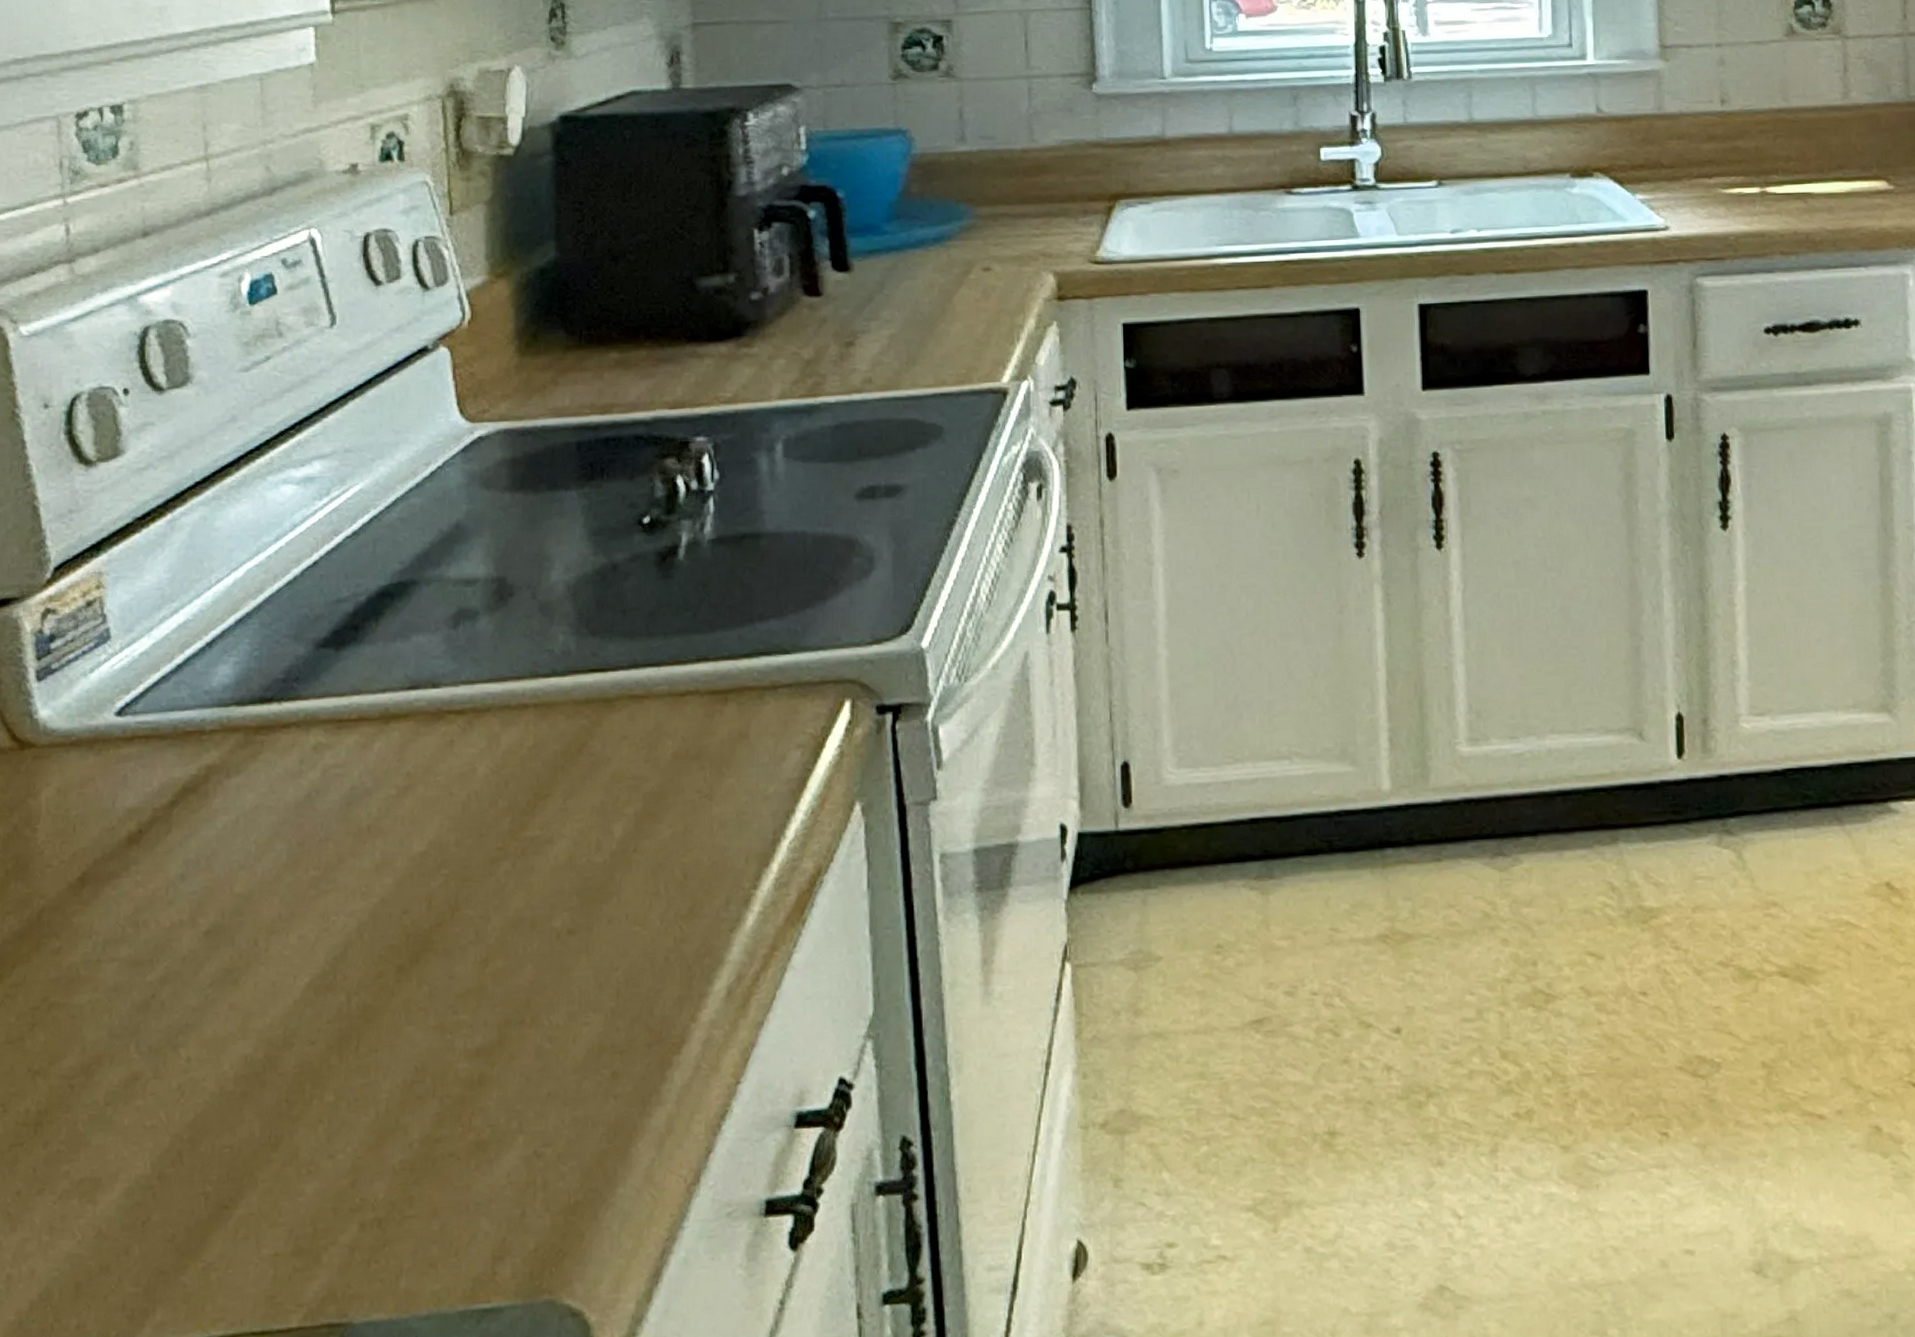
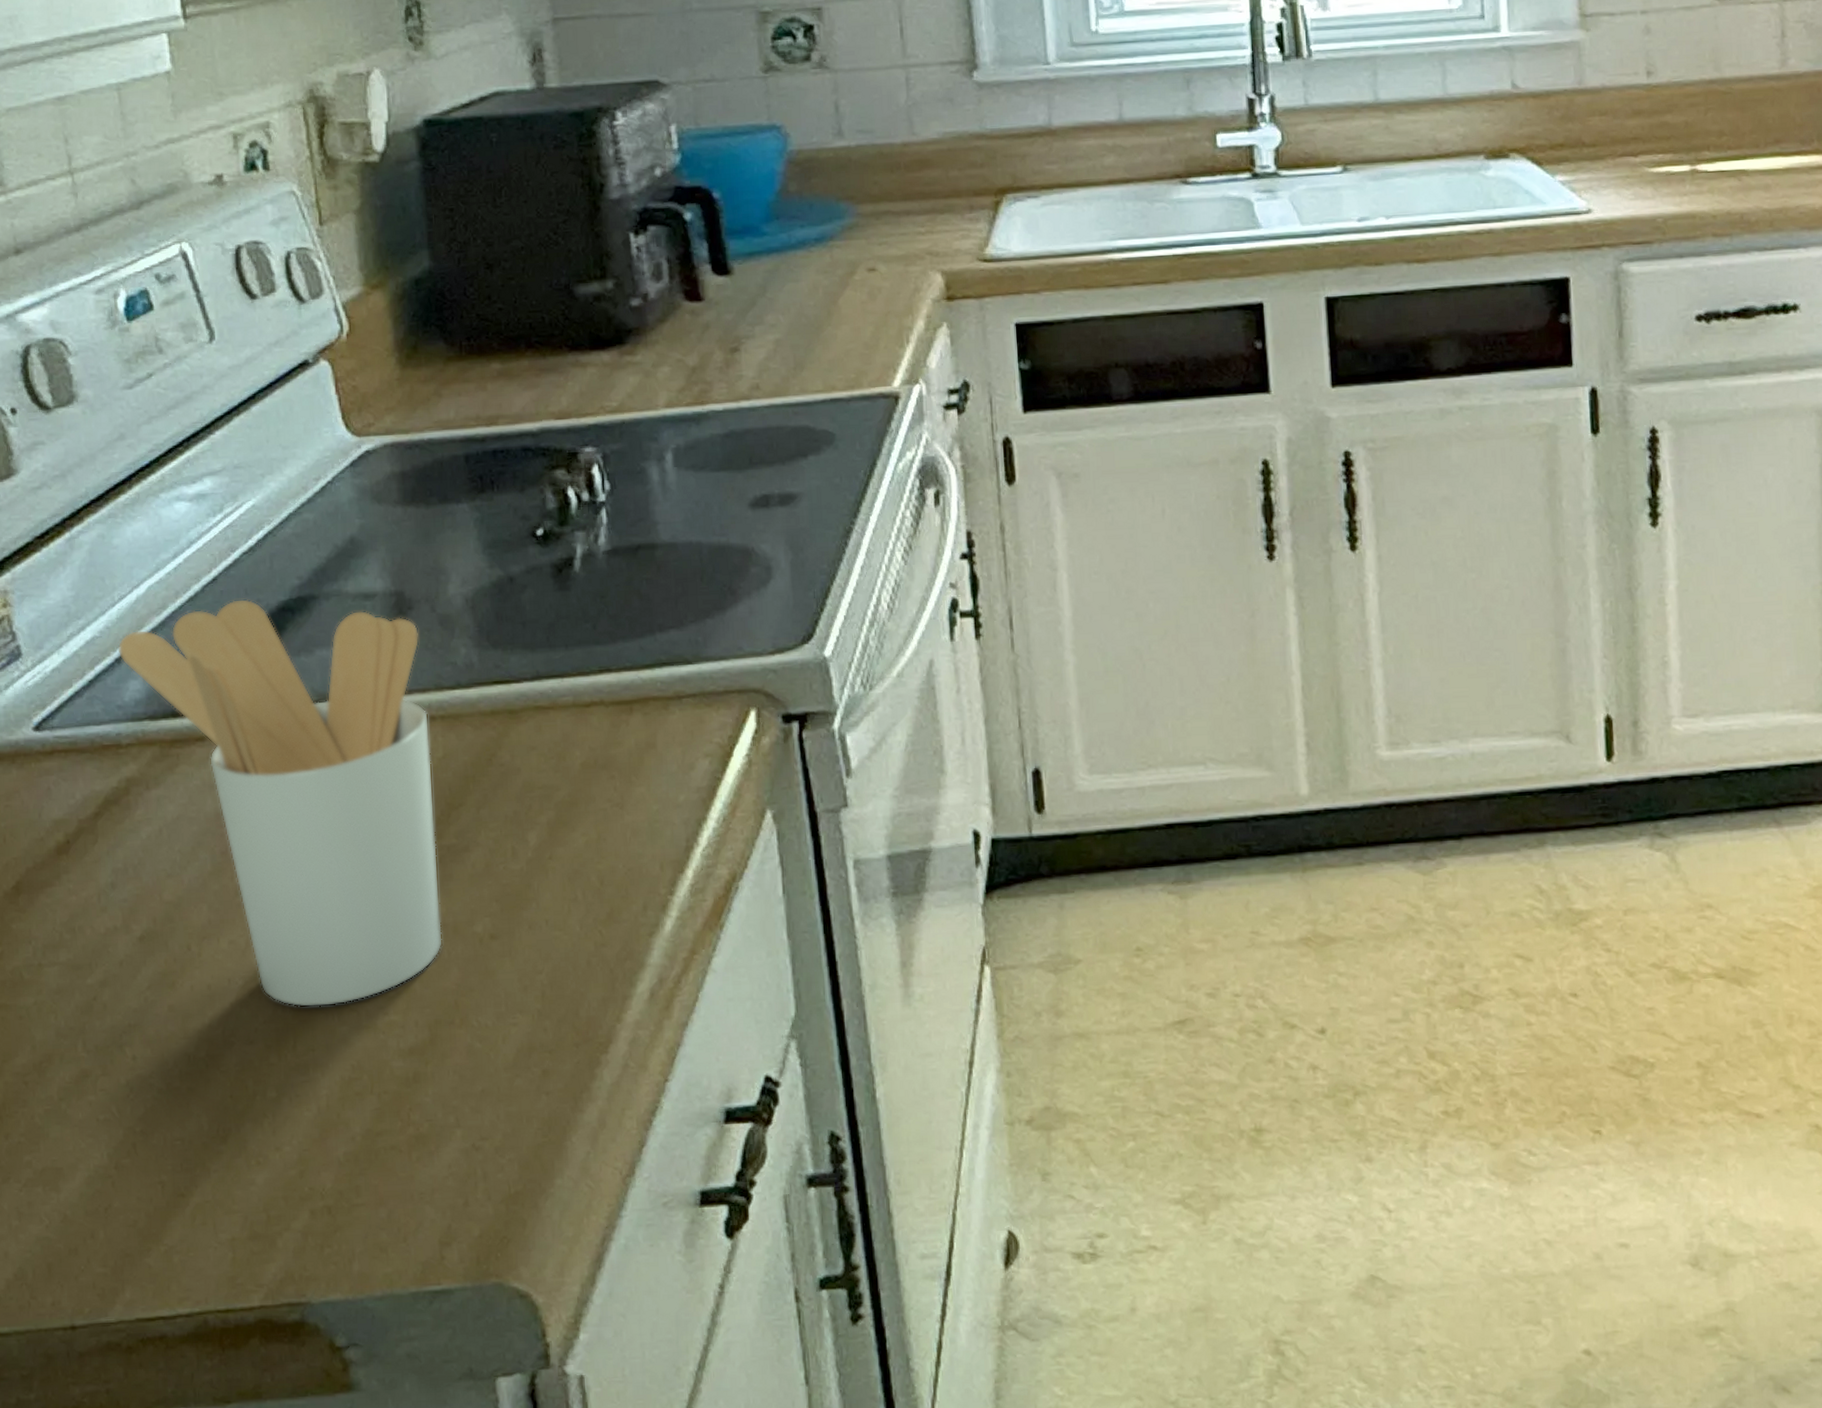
utensil holder: none [209,583,522,1006] -> present [117,598,442,1008]

